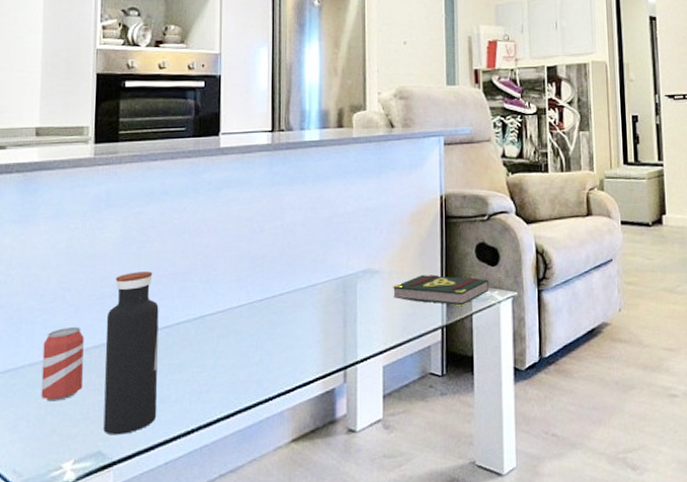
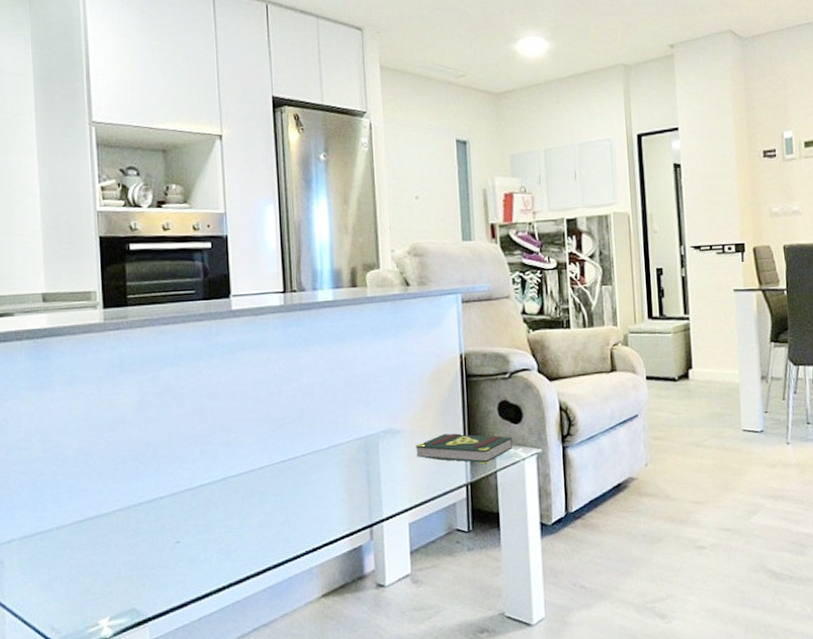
beverage can: present [41,326,84,402] -> none [69,490,111,563]
water bottle: present [103,271,159,435] -> none [130,435,188,593]

